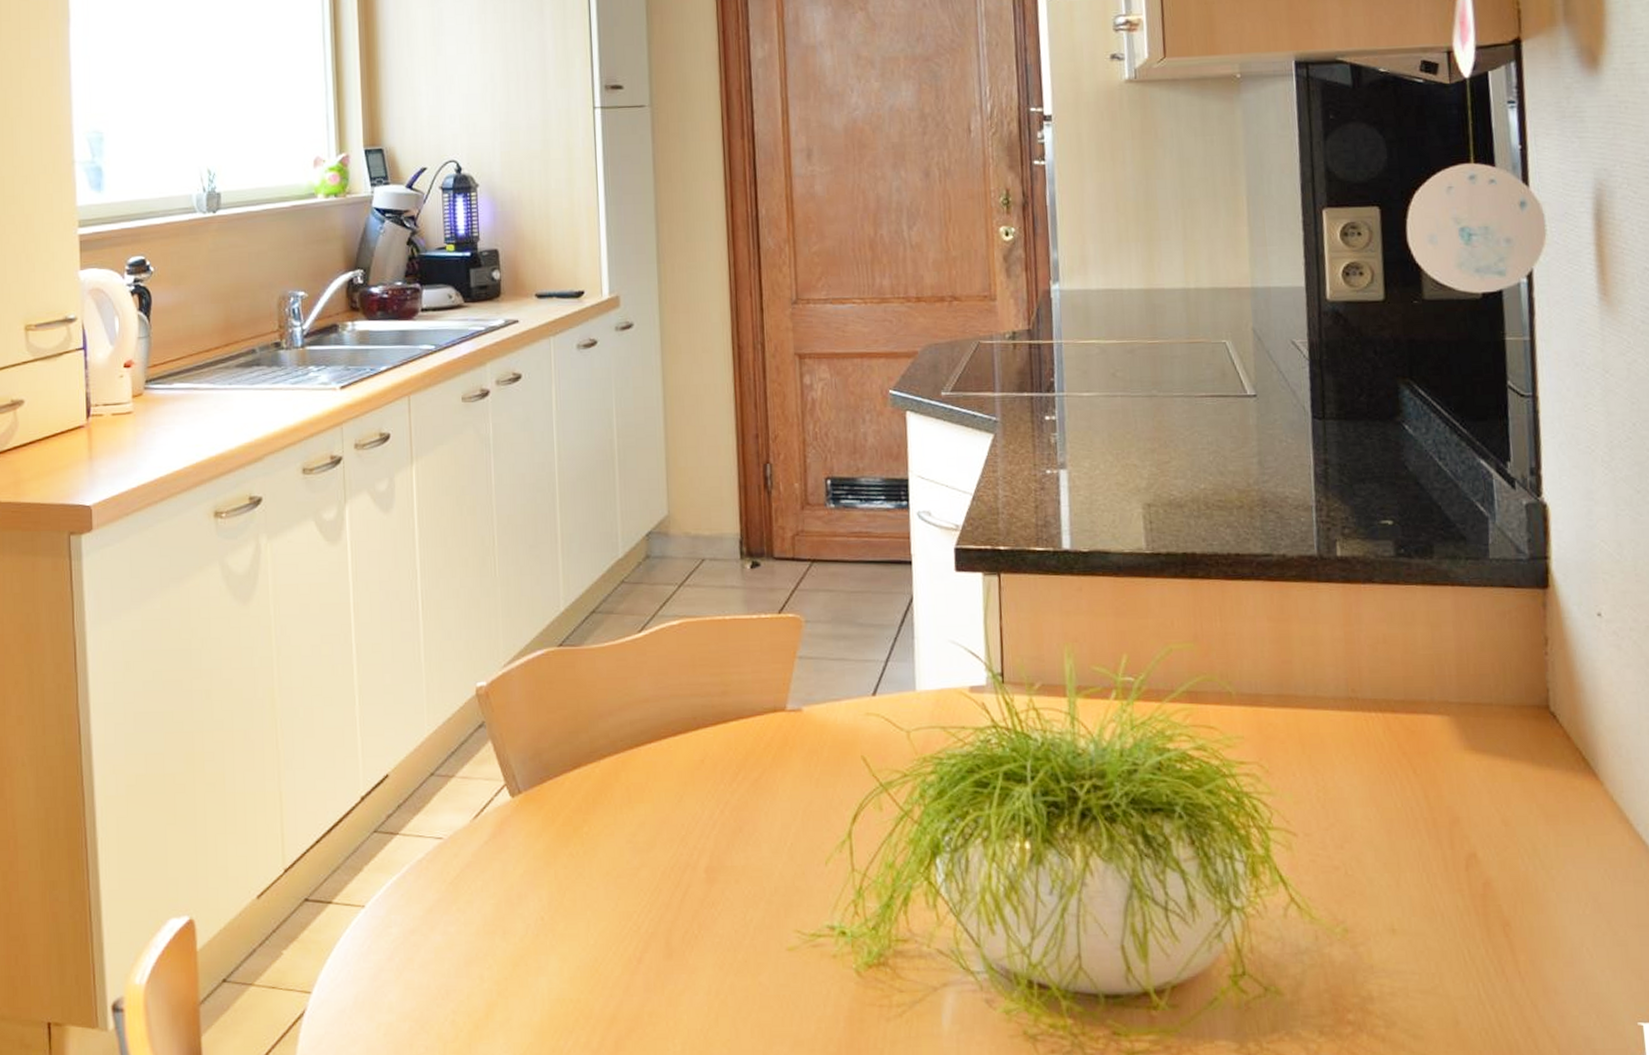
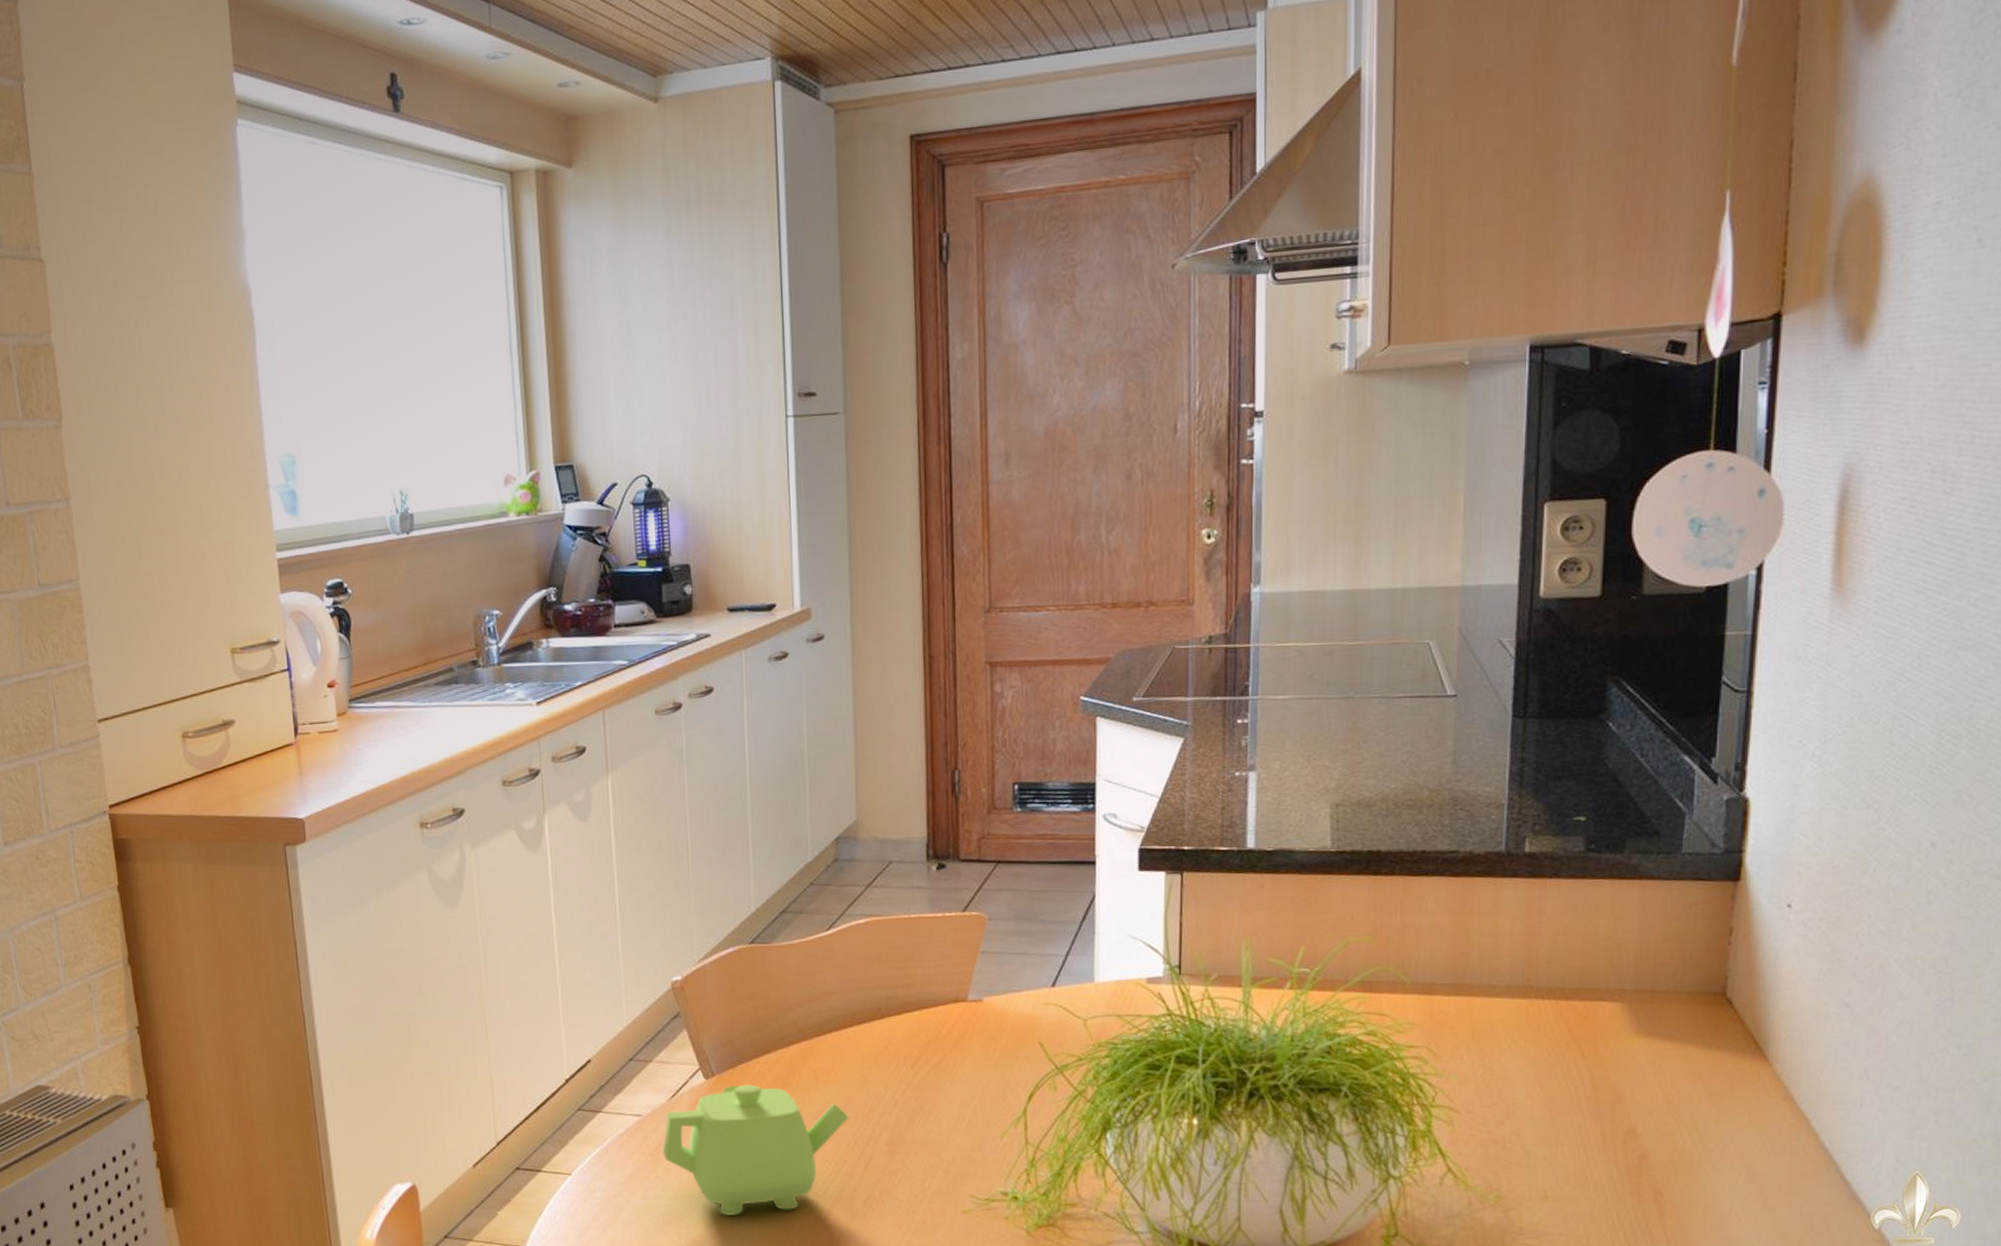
teapot: none [465,803,666,956] -> present [662,1084,850,1217]

